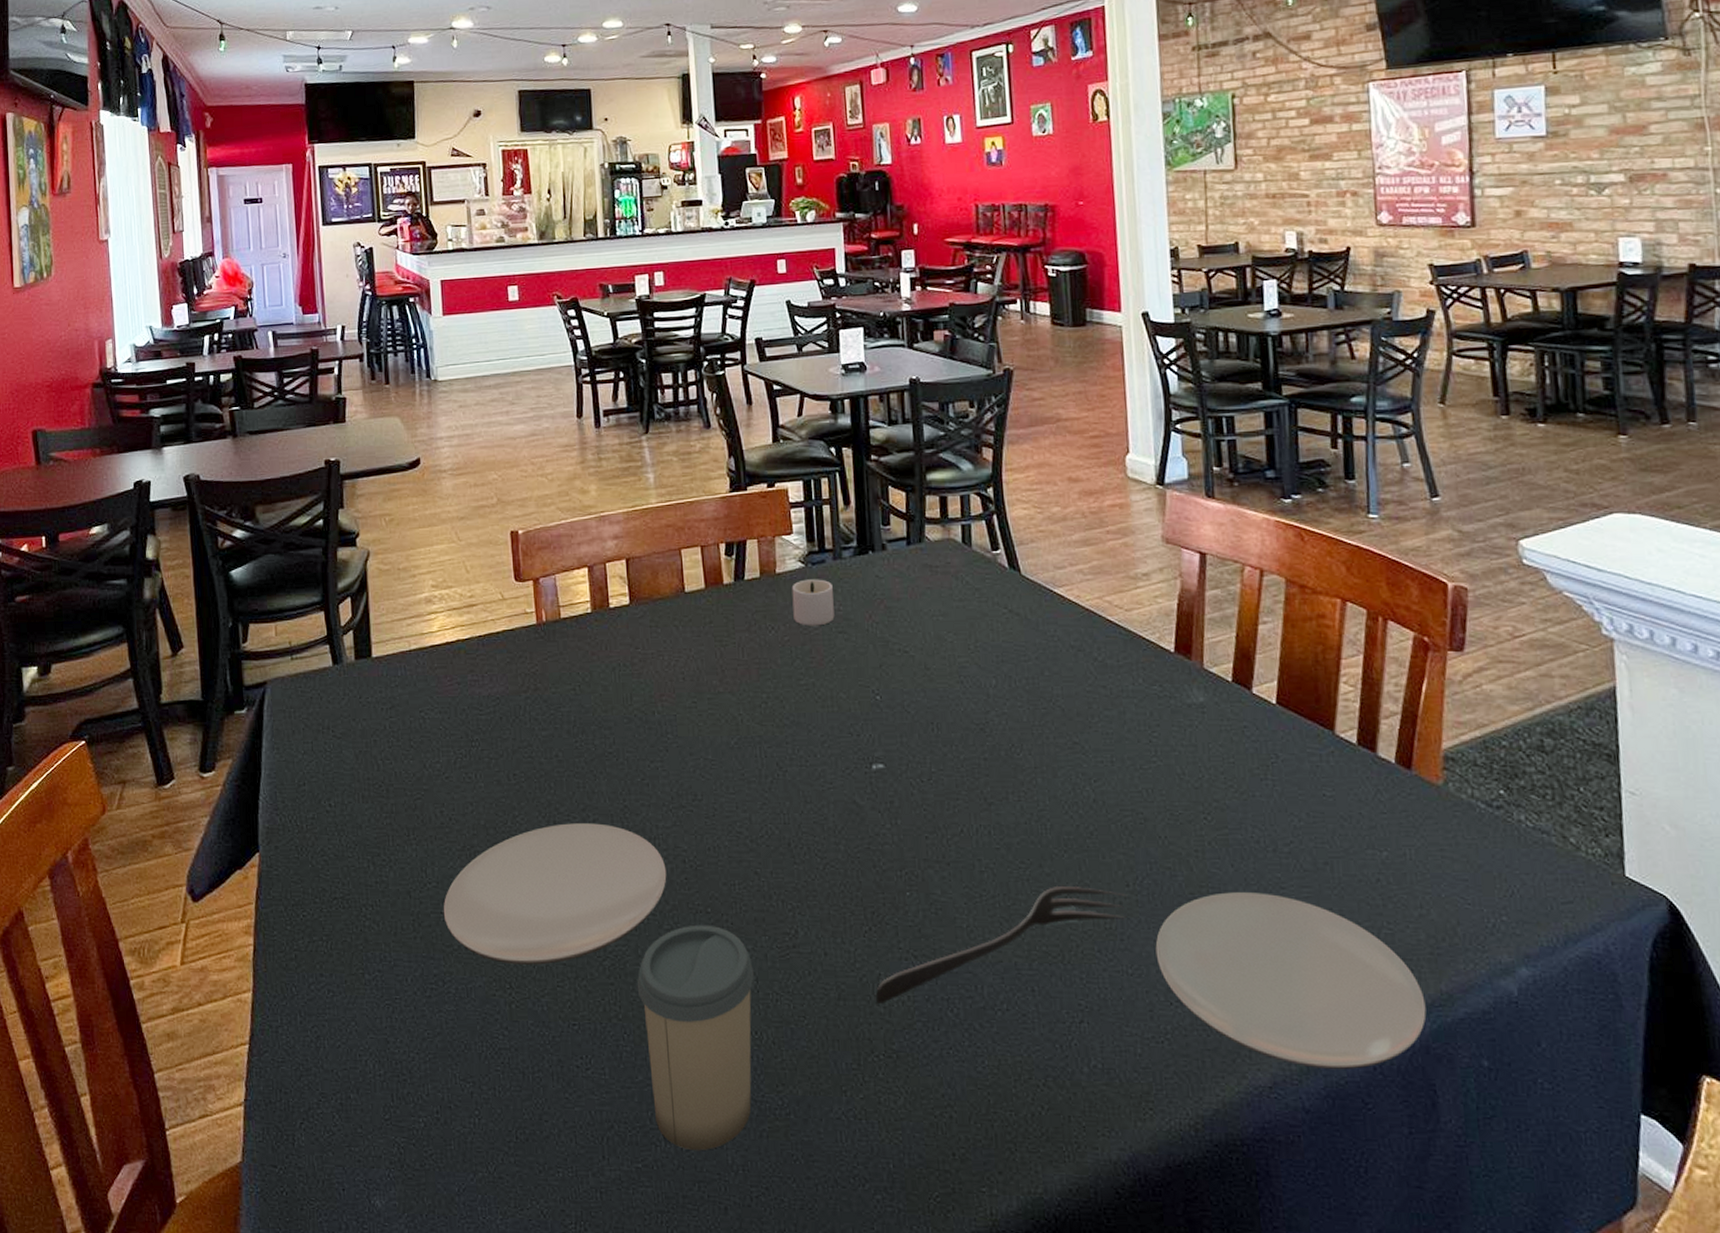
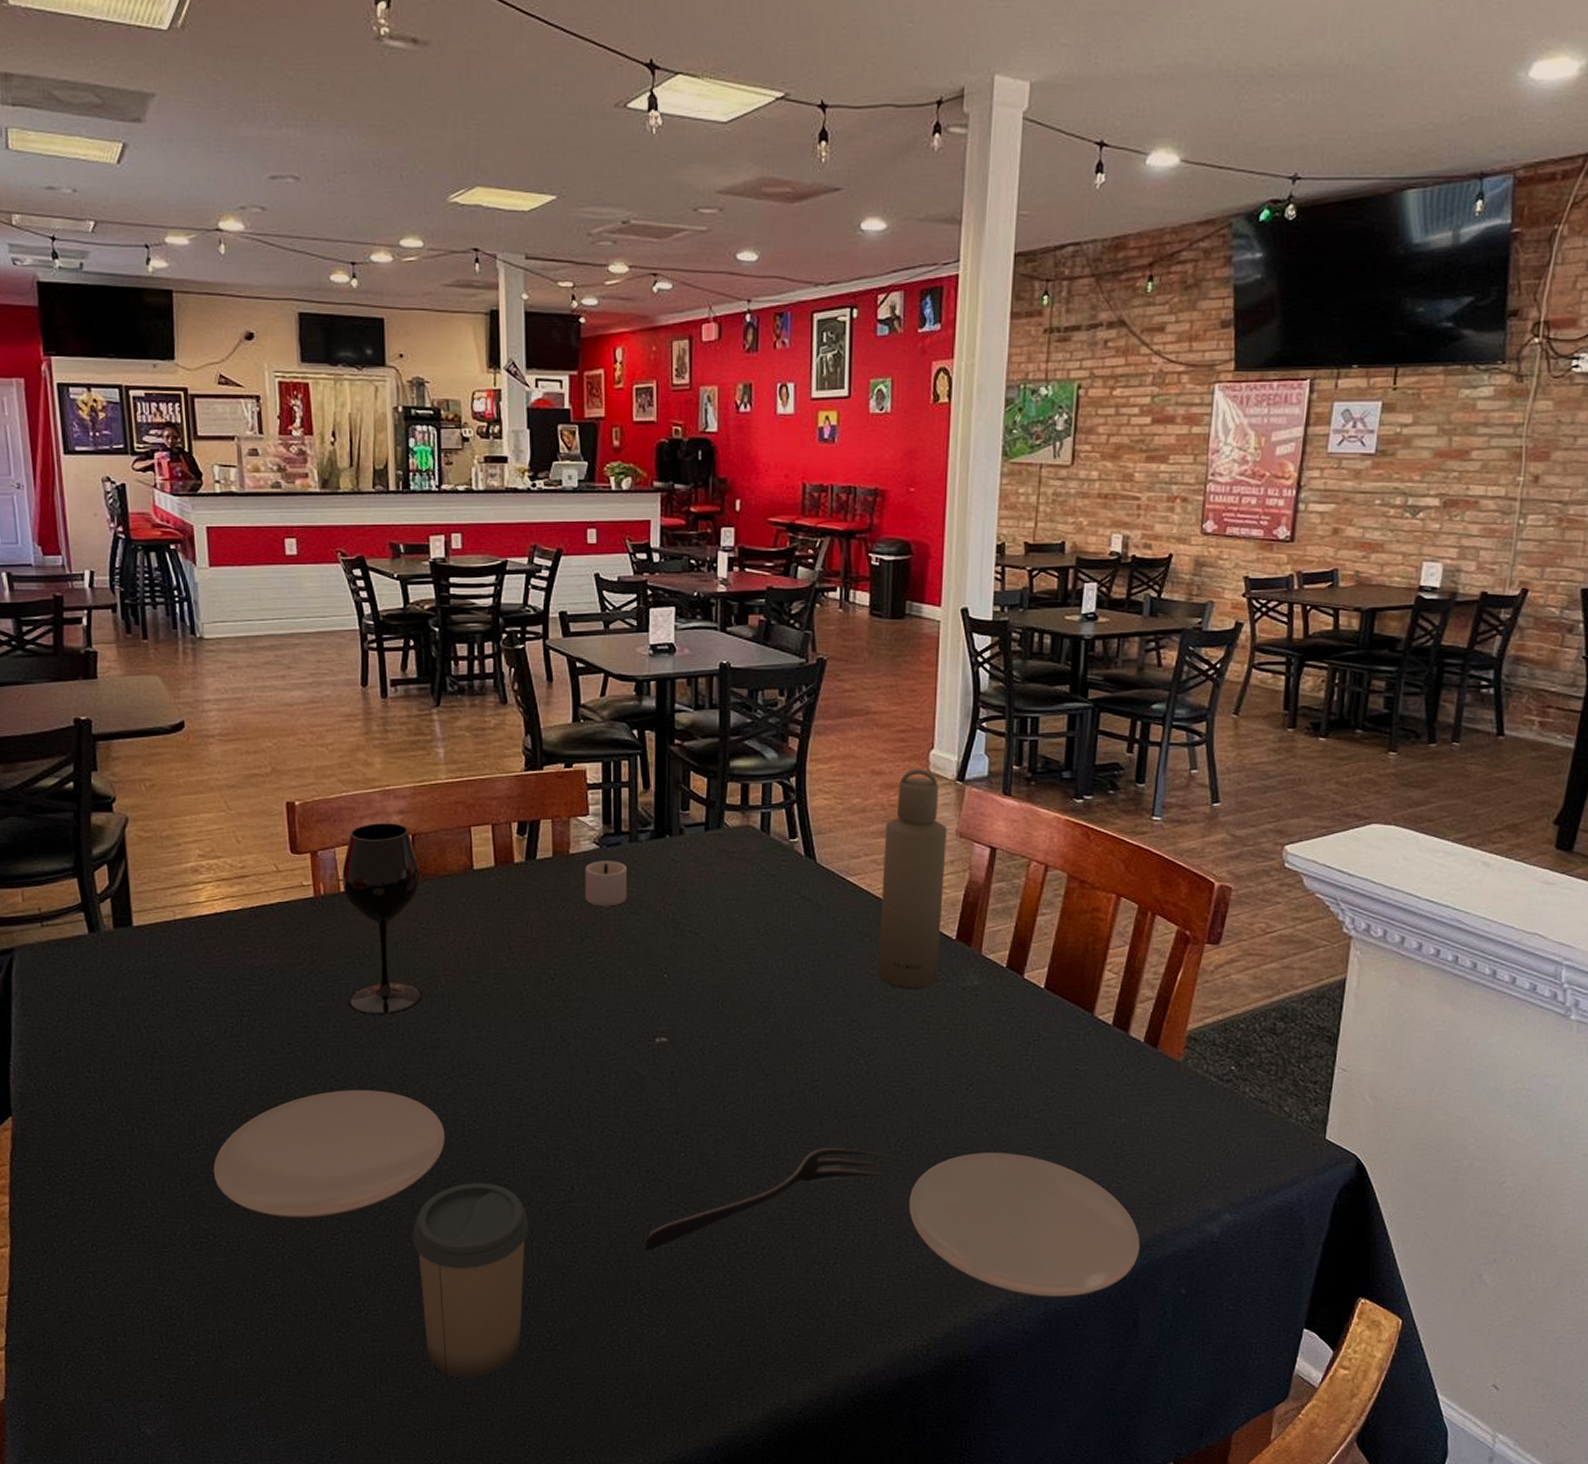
wineglass: none [562,548,640,743] -> present [342,823,422,1014]
bottle: none [1088,474,1160,707] -> present [877,769,947,989]

